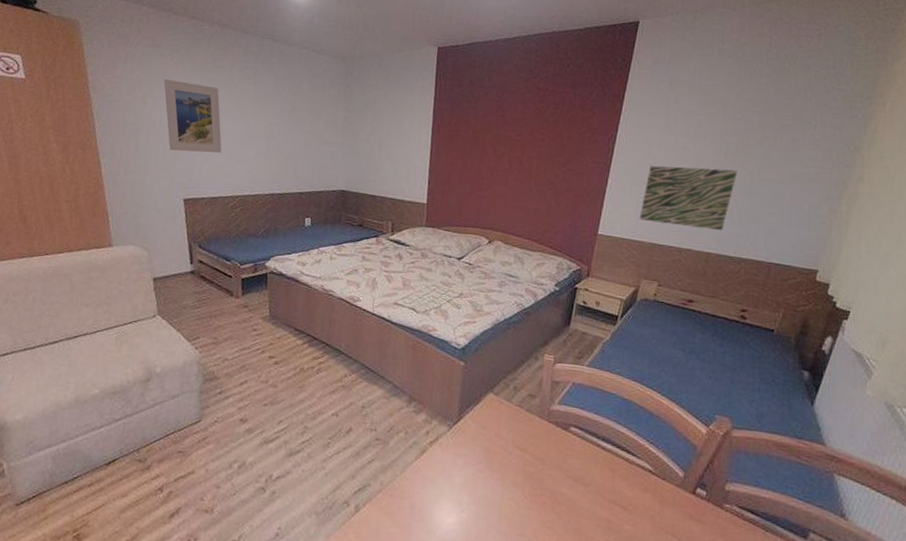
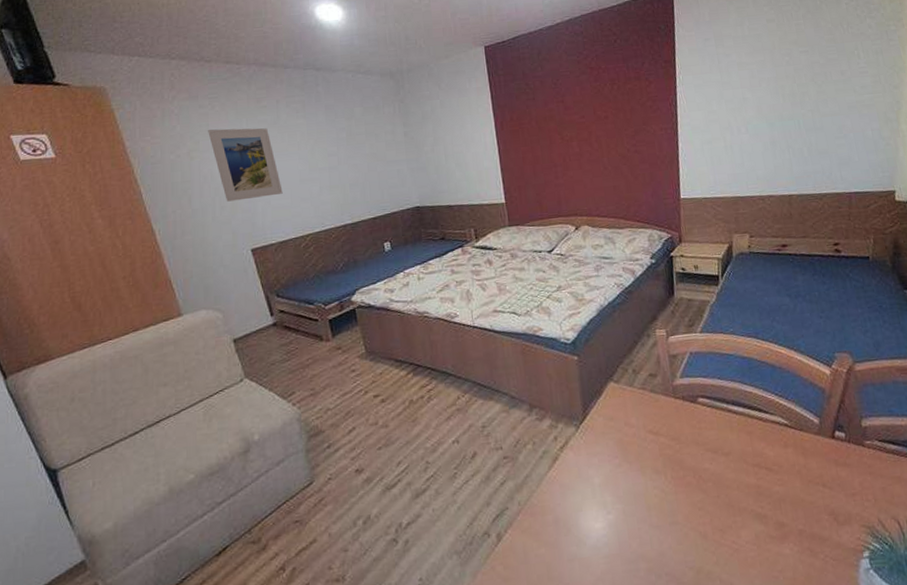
wall art: present [639,165,737,231] -> none [715,111,799,177]

